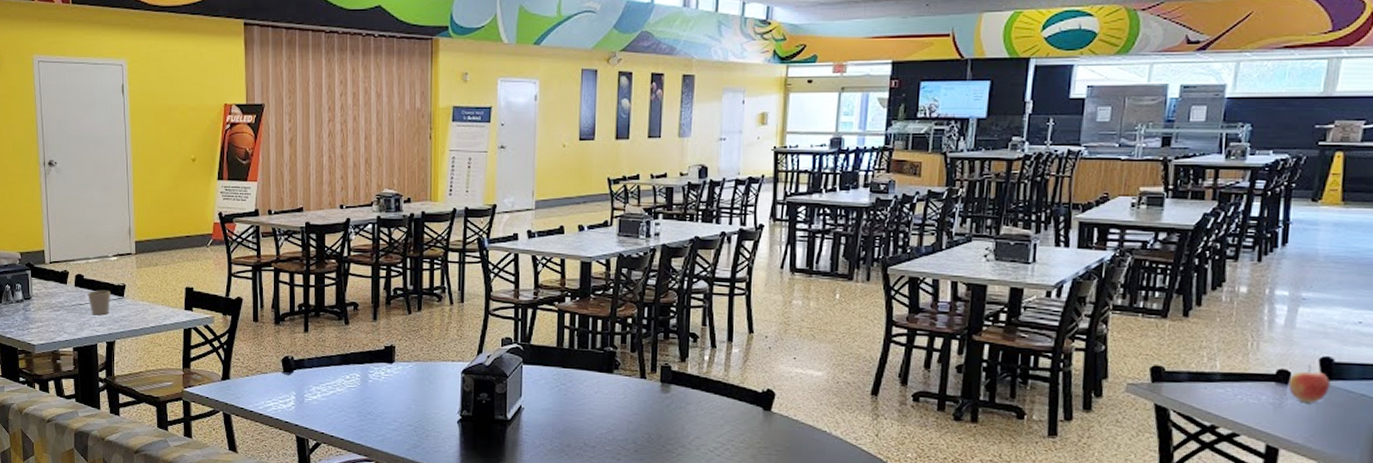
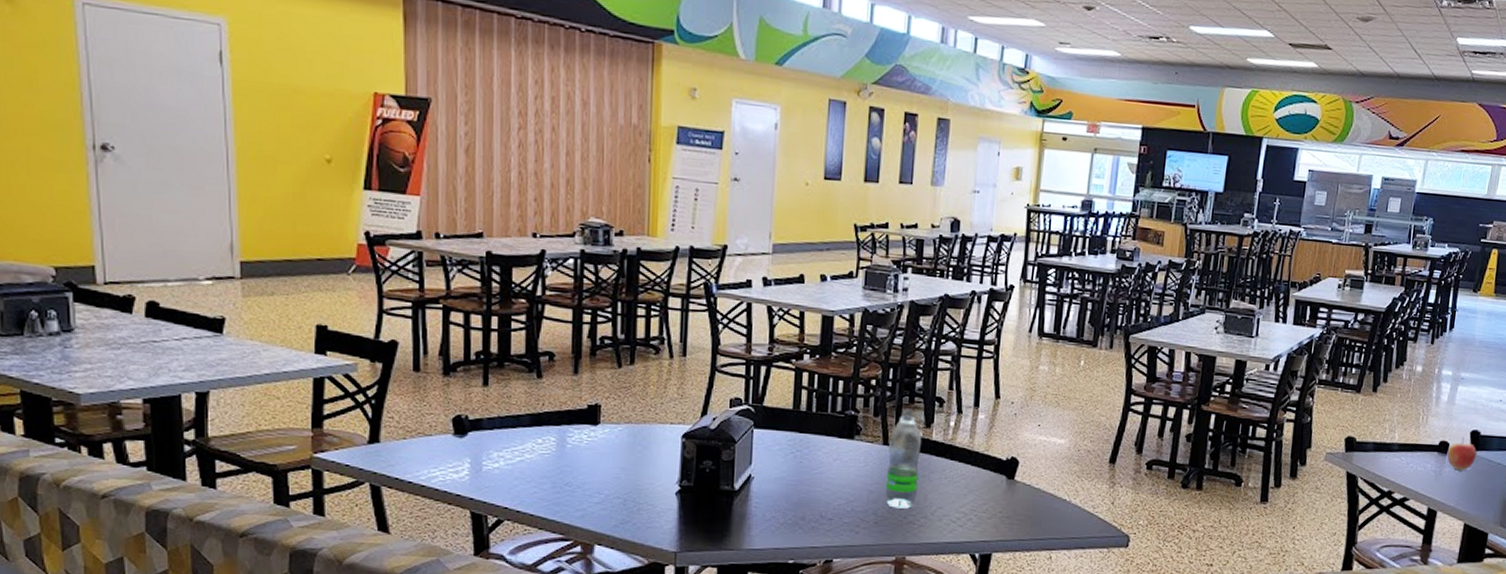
cup: present [87,290,110,316] -> none [165,323,202,358]
bottle: none [643,344,678,438] -> present [885,408,922,509]

